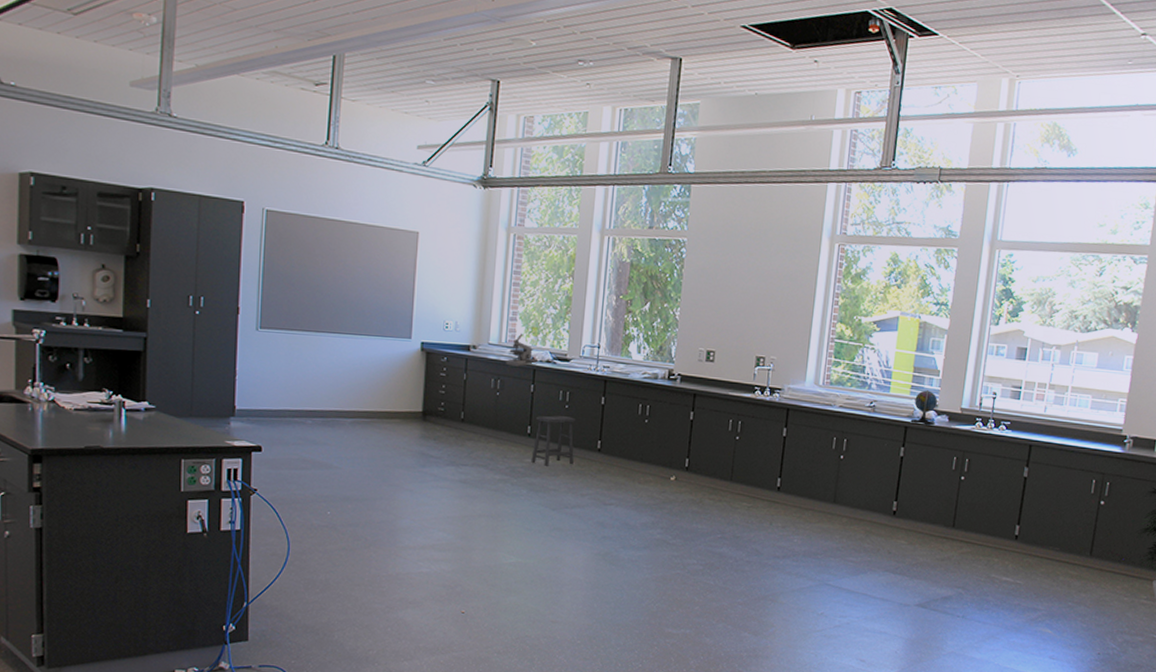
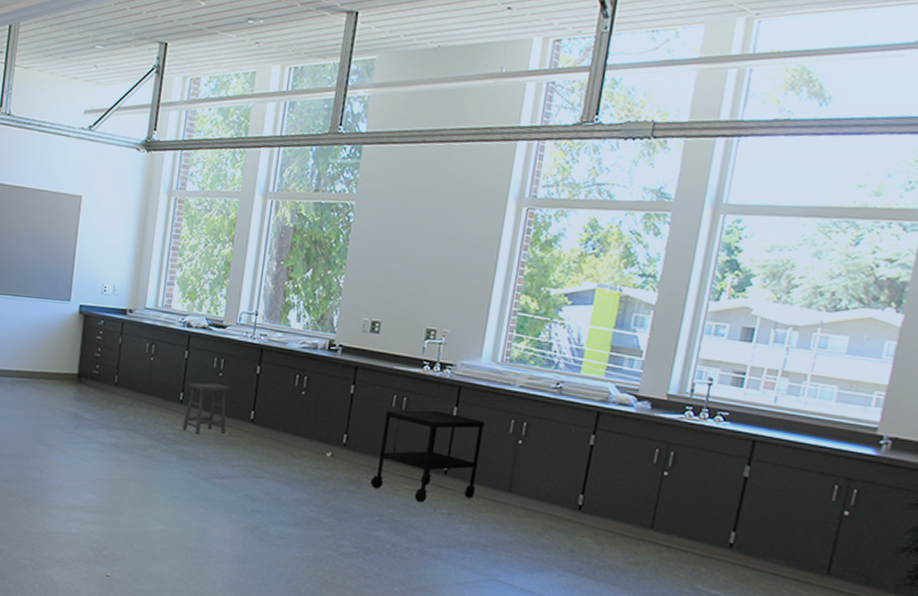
microscope: present [506,333,537,367] -> none [161,298,193,332]
utility cart: none [711,432,811,519] -> present [370,410,485,503]
globe: present [910,390,937,426] -> none [604,372,638,413]

